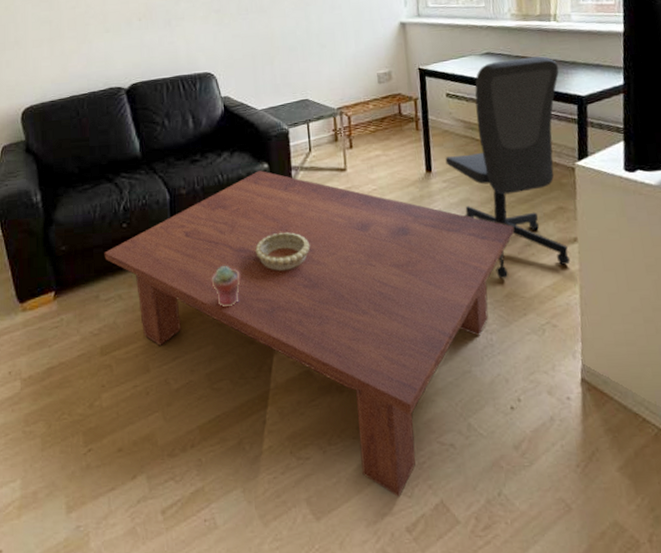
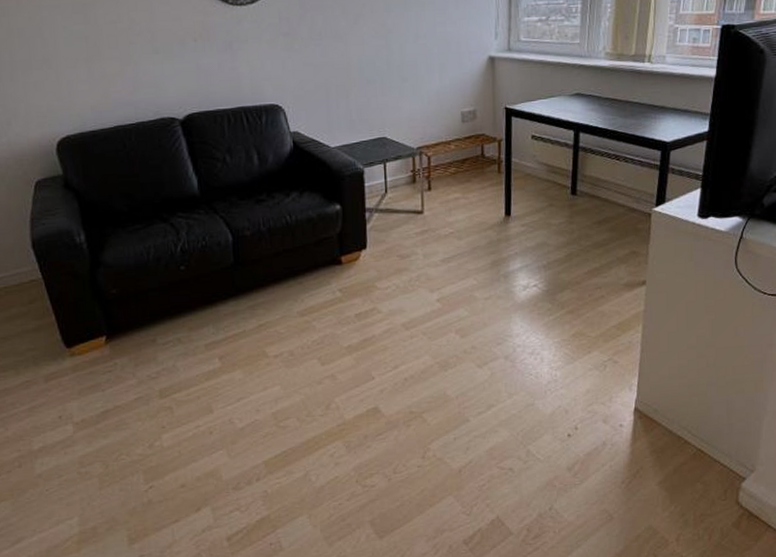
coffee table: present [104,171,514,497] -> none [160,212,586,515]
potted succulent: present [211,266,241,306] -> none [278,309,309,349]
decorative bowl: present [255,232,310,271] -> none [325,275,383,313]
office chair: present [445,56,571,280] -> none [525,99,648,320]

